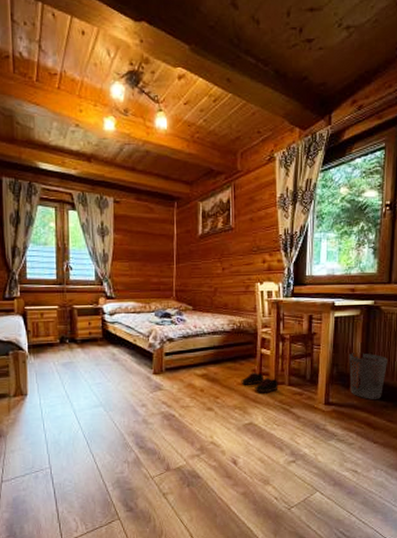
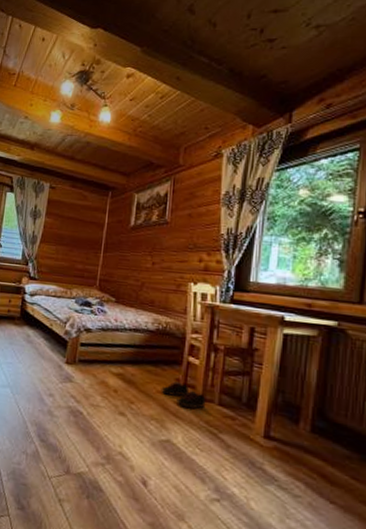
wastebasket: present [349,352,389,399] -> none [299,380,356,446]

